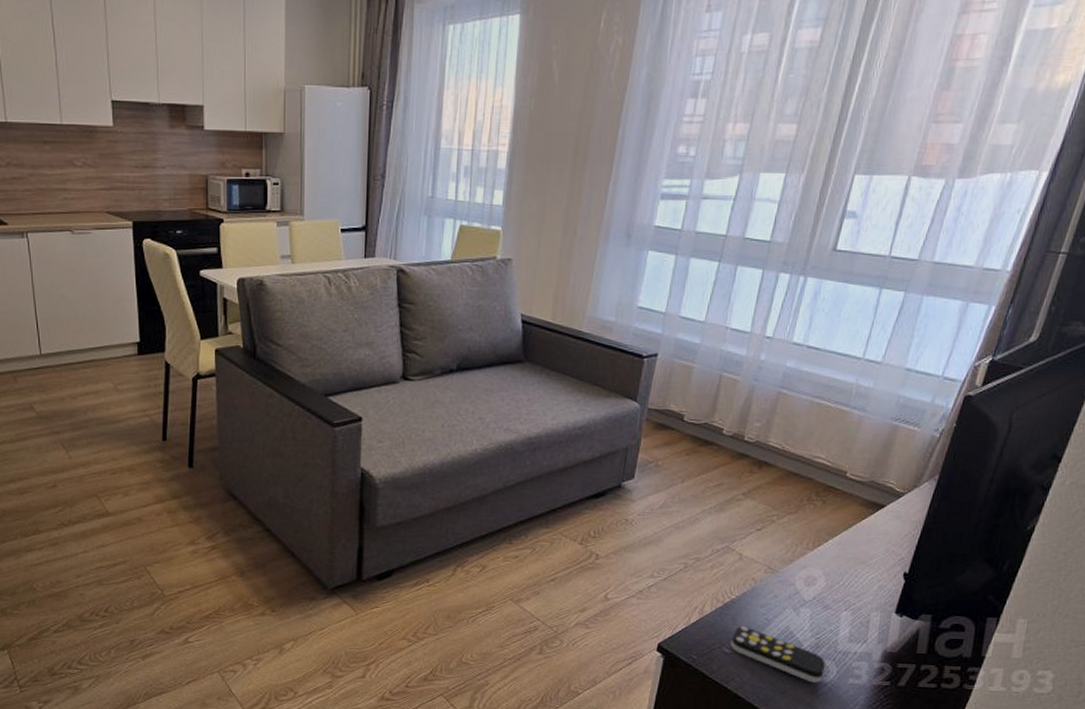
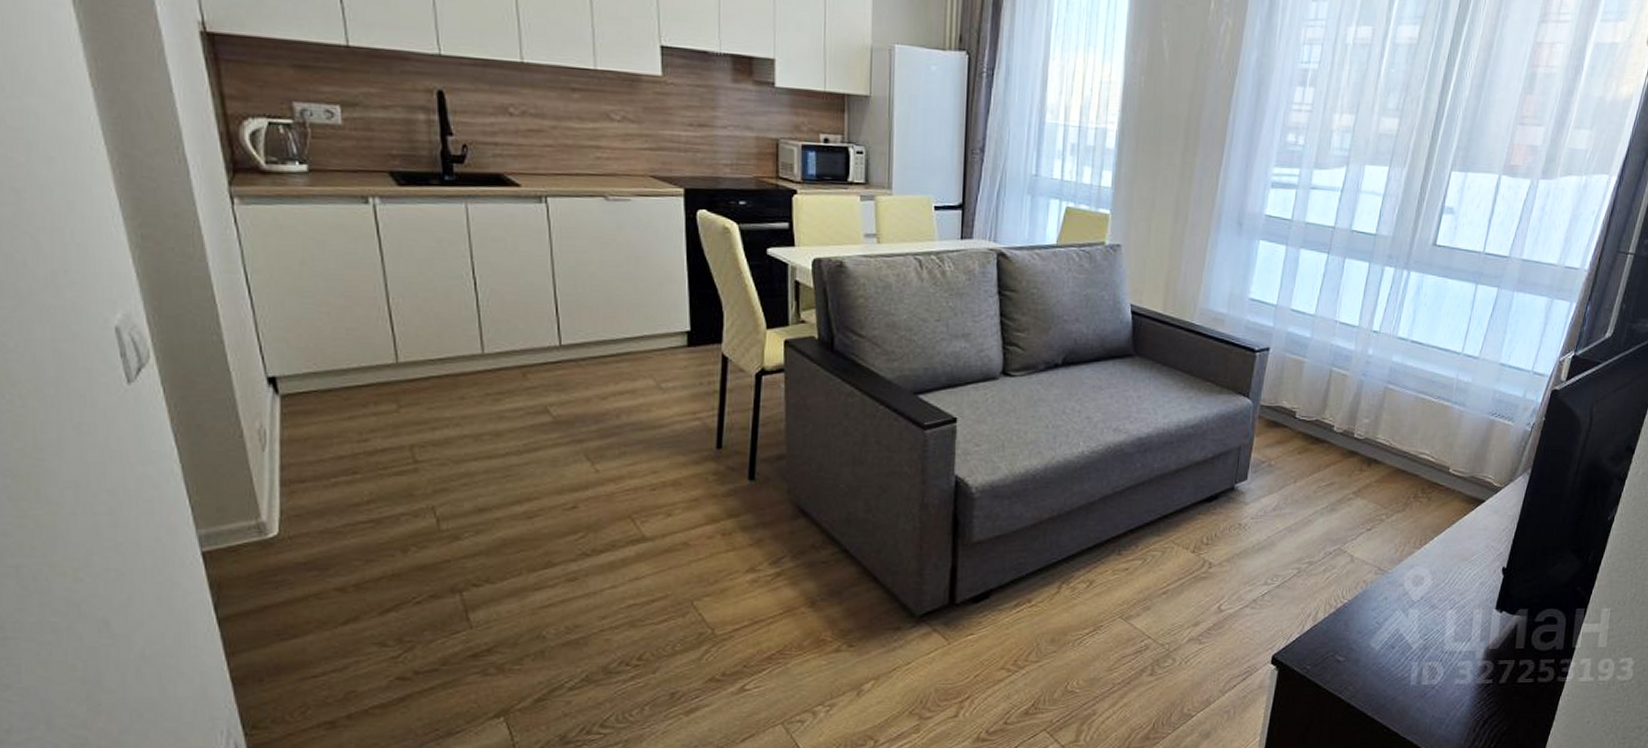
remote control: present [730,626,826,683] -> none [1343,632,1433,686]

